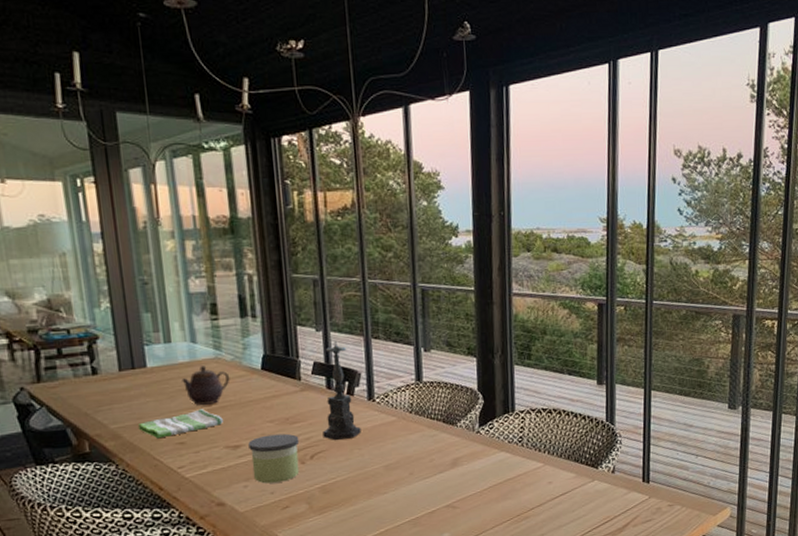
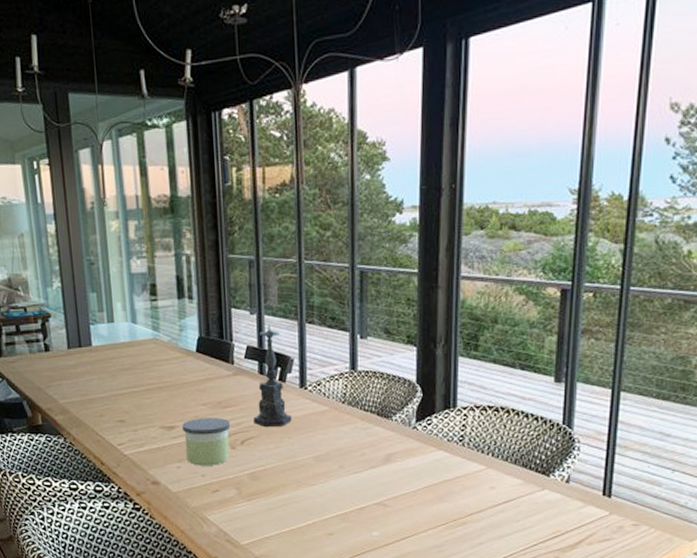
dish towel: present [138,409,223,439] -> none [83,389,159,416]
teapot: present [181,366,230,405] -> none [123,346,167,385]

